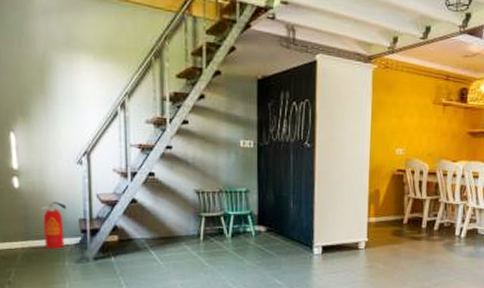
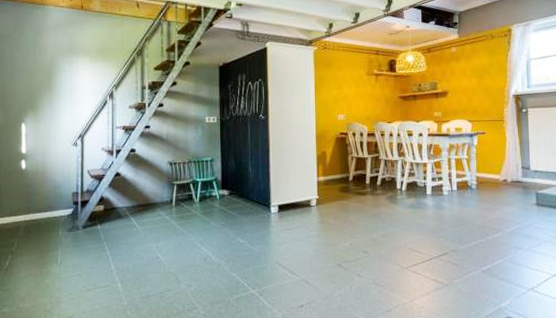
fire extinguisher: present [41,202,67,249] -> none [42,179,63,220]

